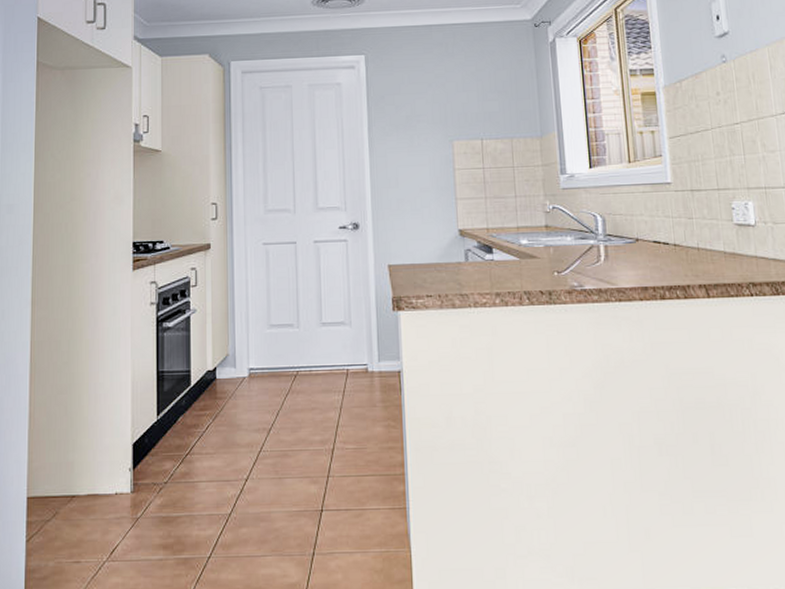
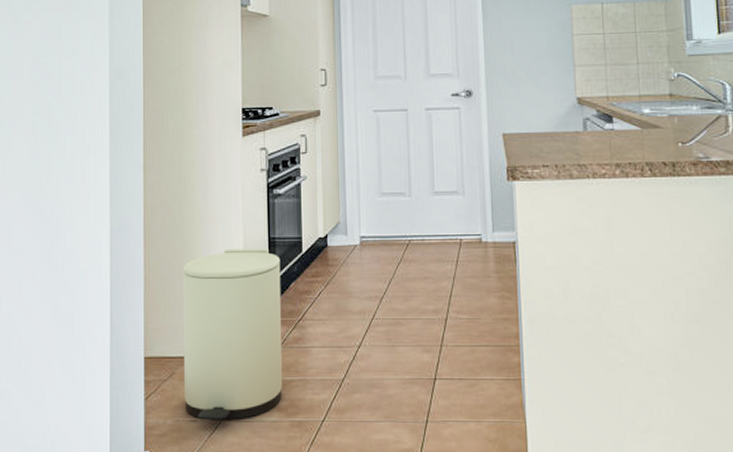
pedal bin: none [67,382,169,561] -> present [182,248,283,421]

